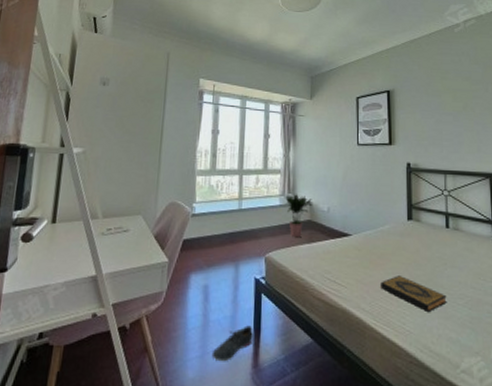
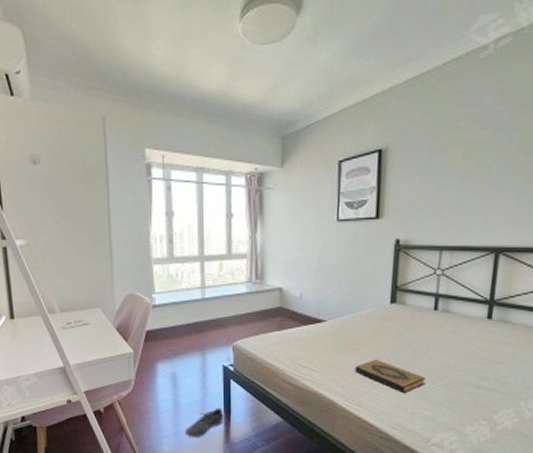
potted plant: present [285,194,312,238] -> none [252,280,283,326]

